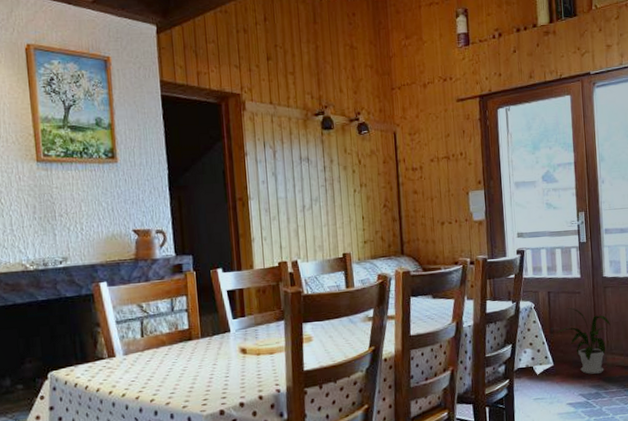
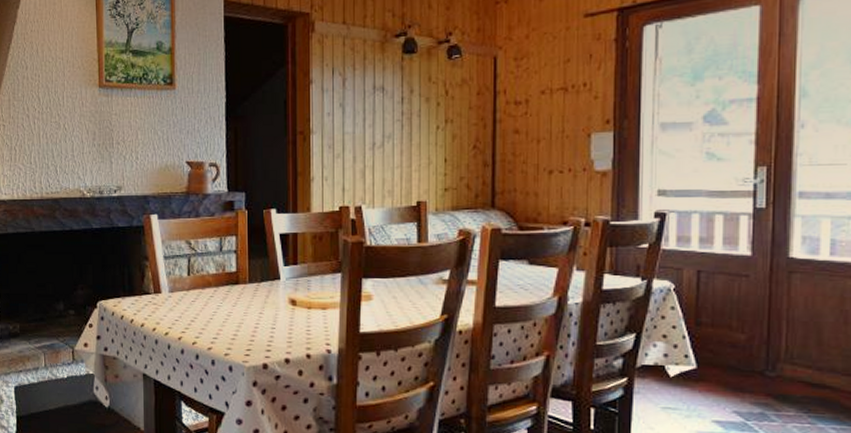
house plant: present [555,307,611,374] -> none [703,293,795,388]

